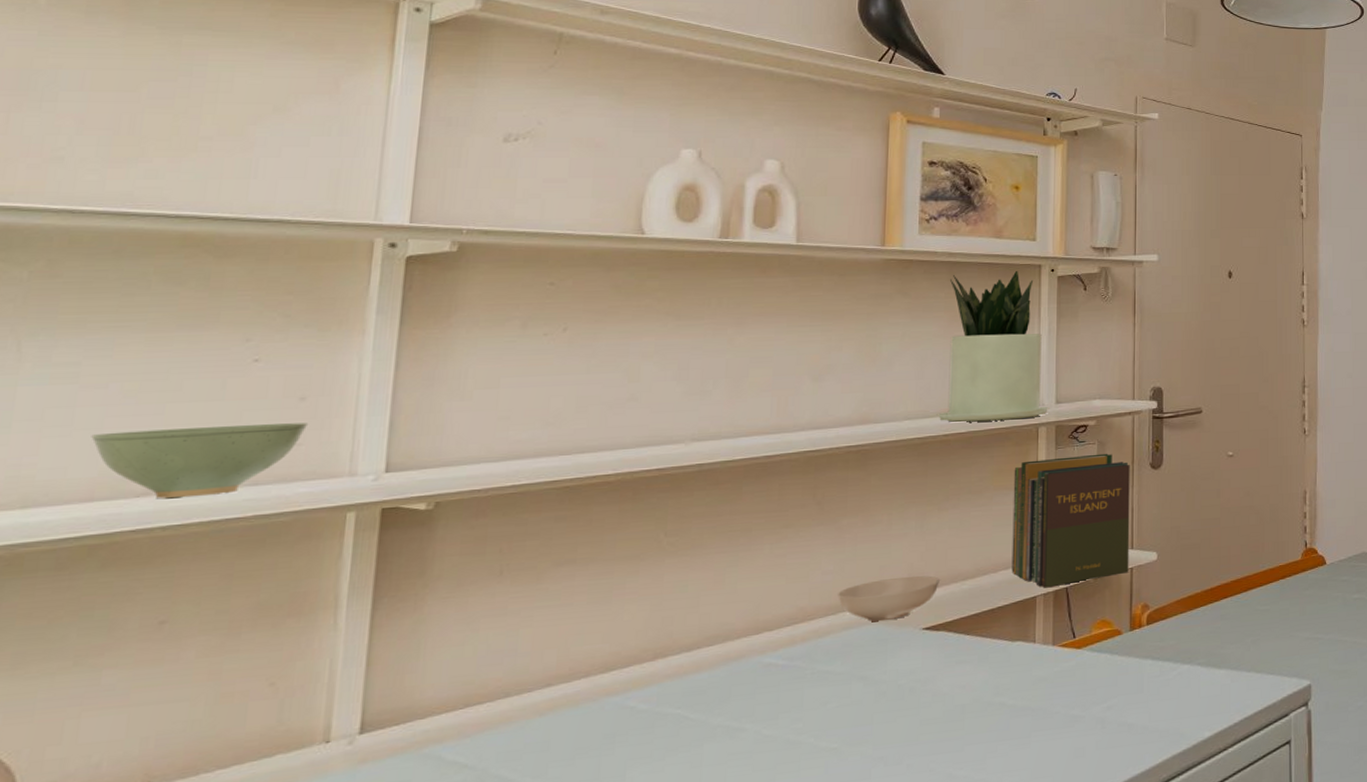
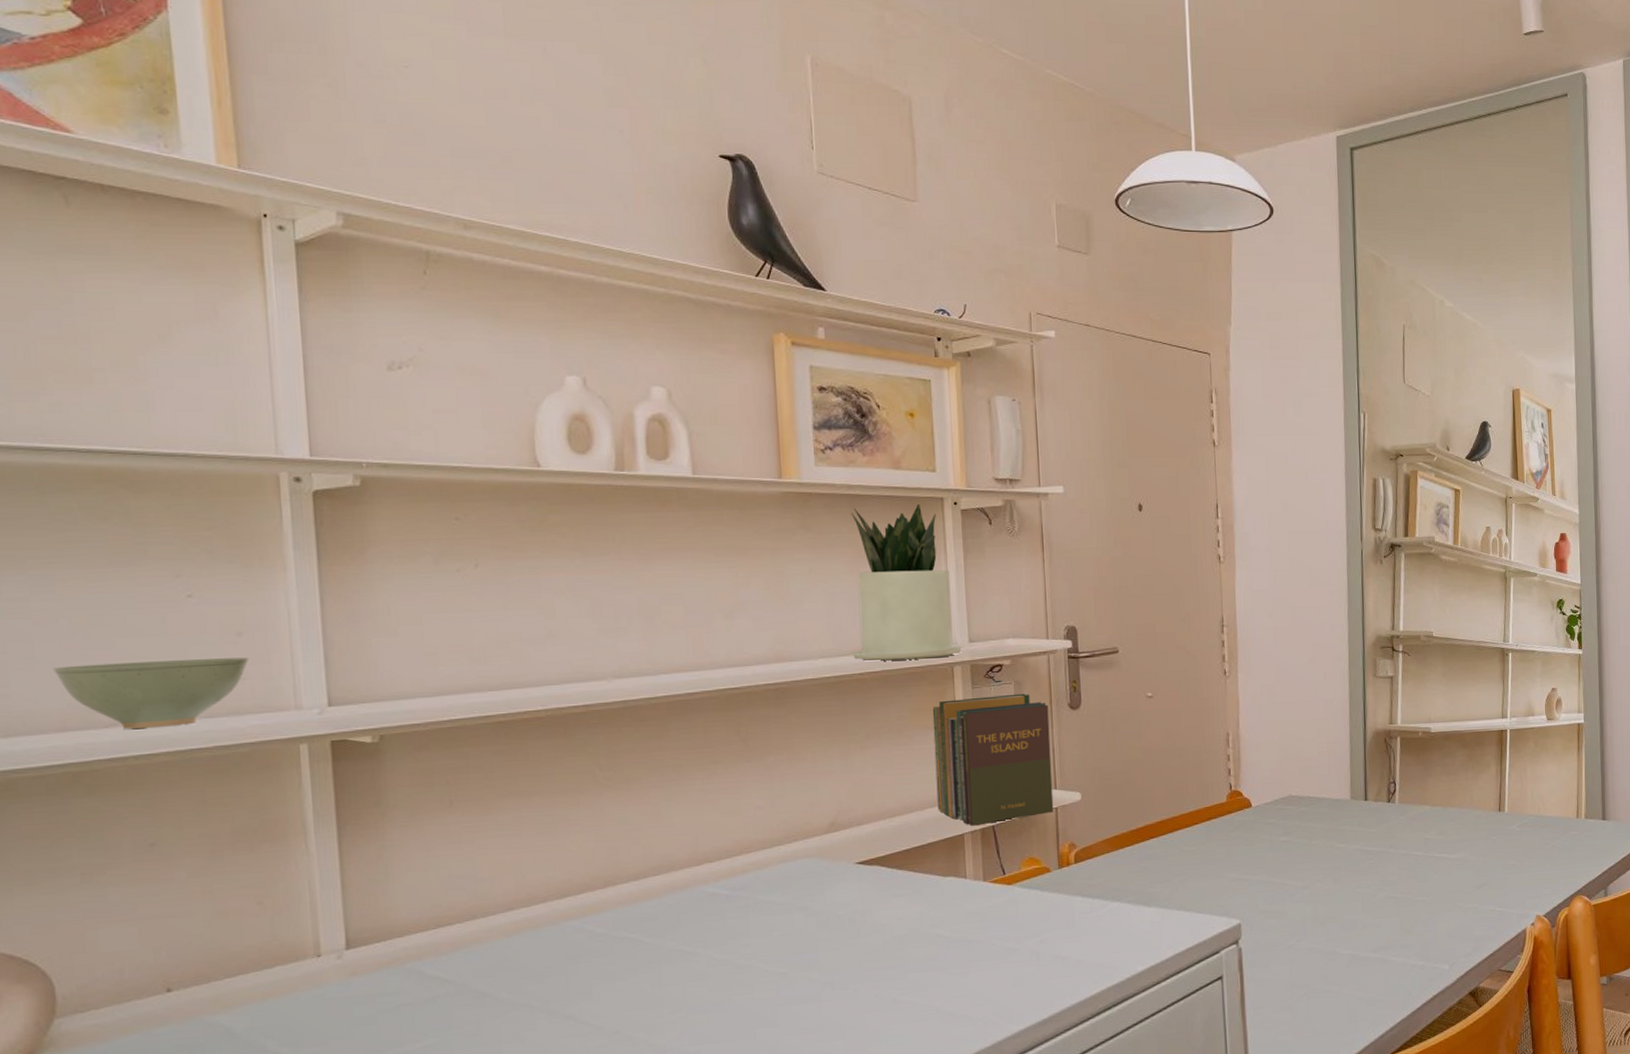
bowl: present [836,575,941,622] -> none [770,812,870,856]

